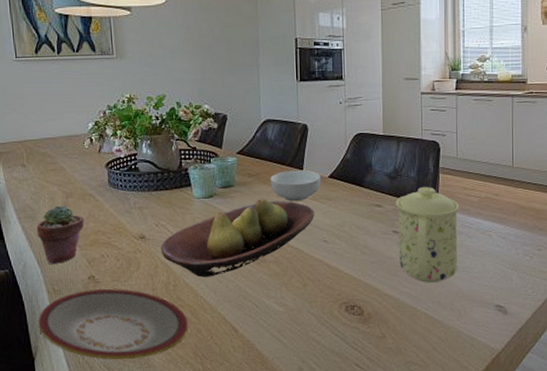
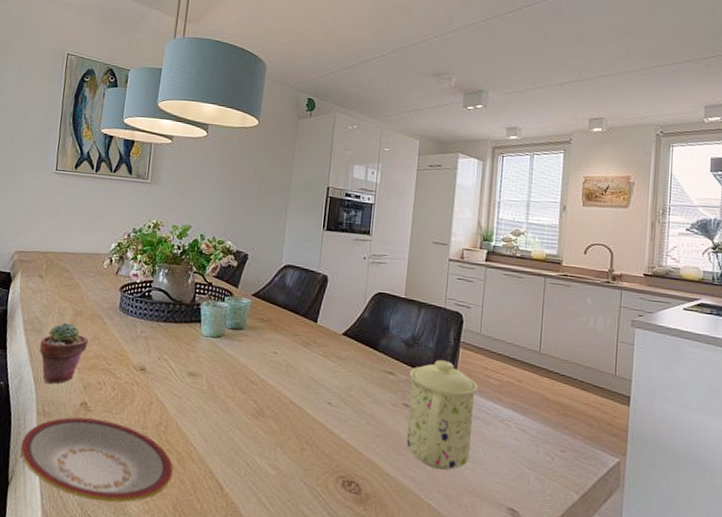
fruit bowl: present [160,199,315,278] -> none [158,347,323,424]
cereal bowl: present [270,169,321,202] -> none [281,321,335,356]

